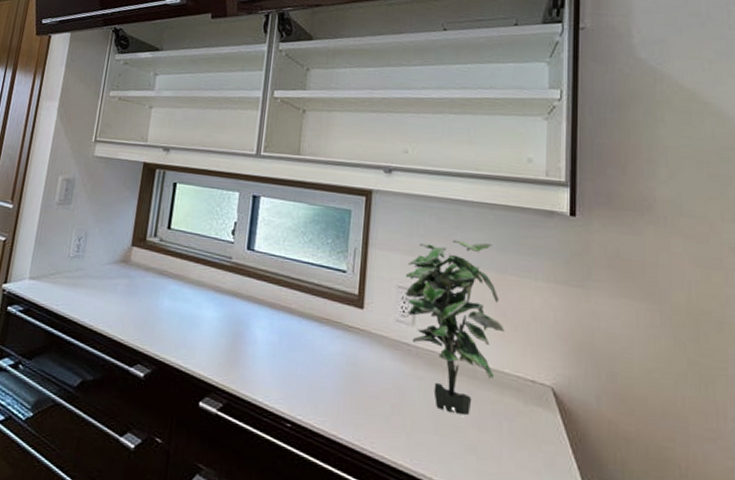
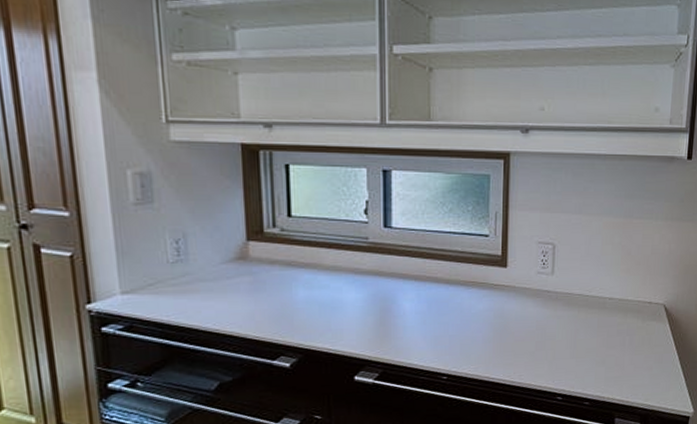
potted plant: present [405,240,504,416] -> none [544,193,629,340]

